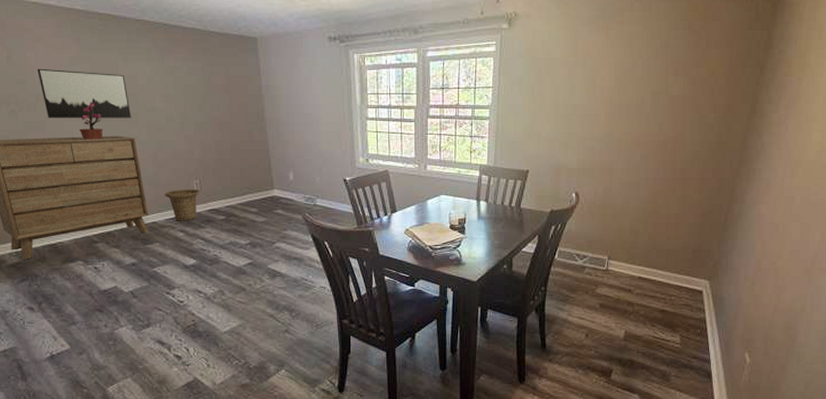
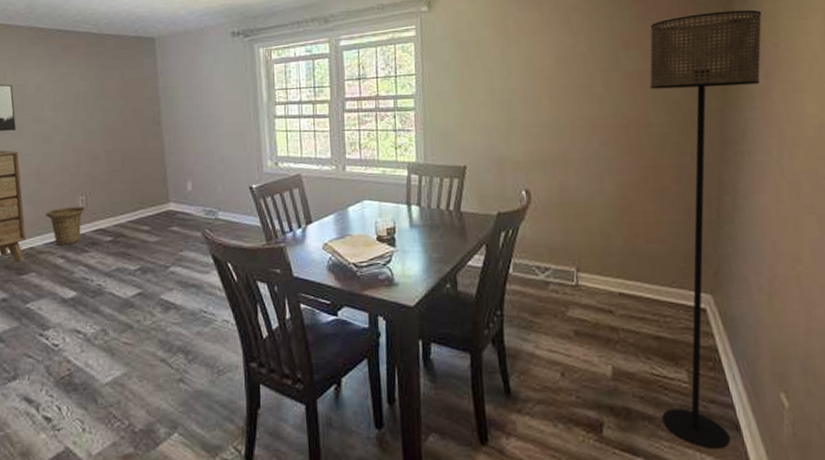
floor lamp: none [656,46,795,390] -> present [649,9,762,450]

